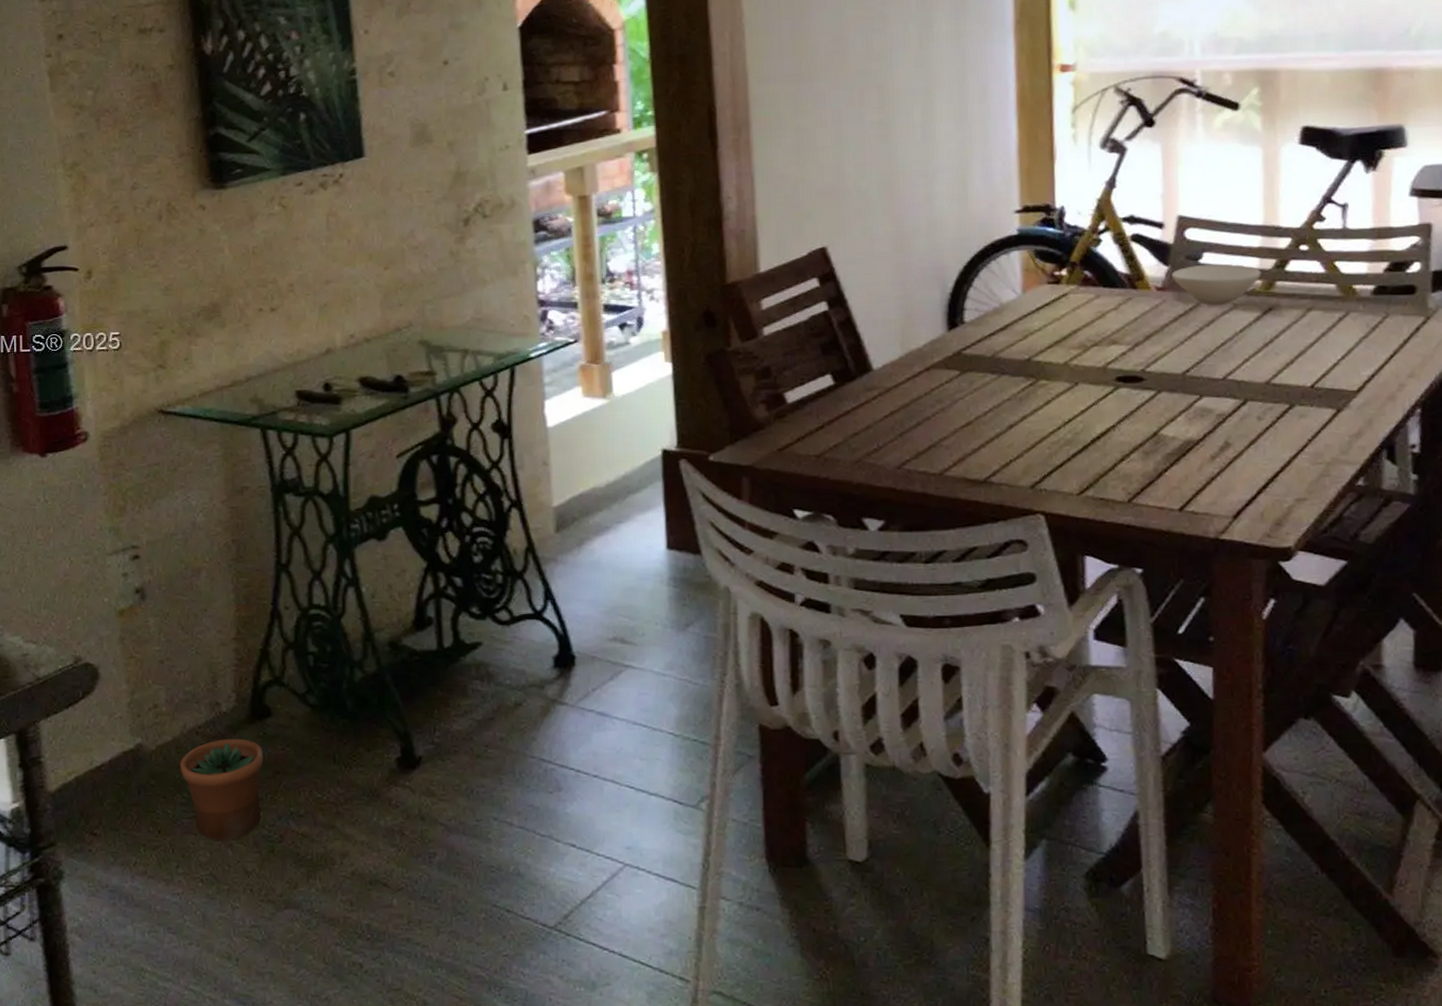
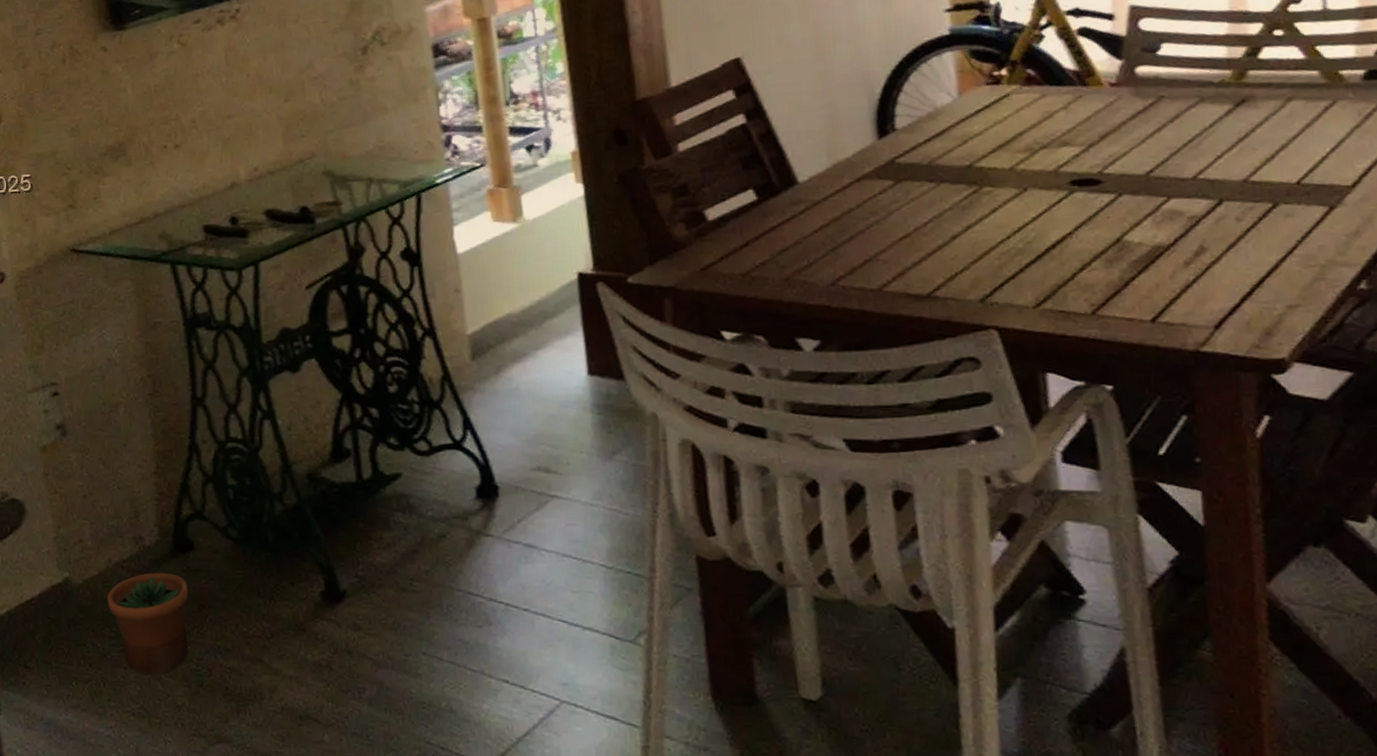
bowl: present [1171,263,1261,306] -> none [1126,54,1231,101]

